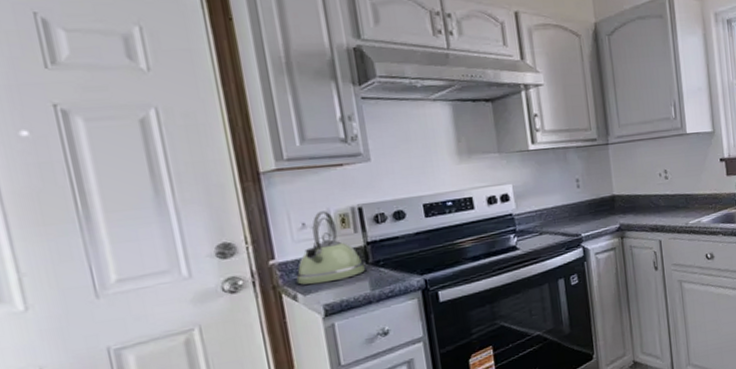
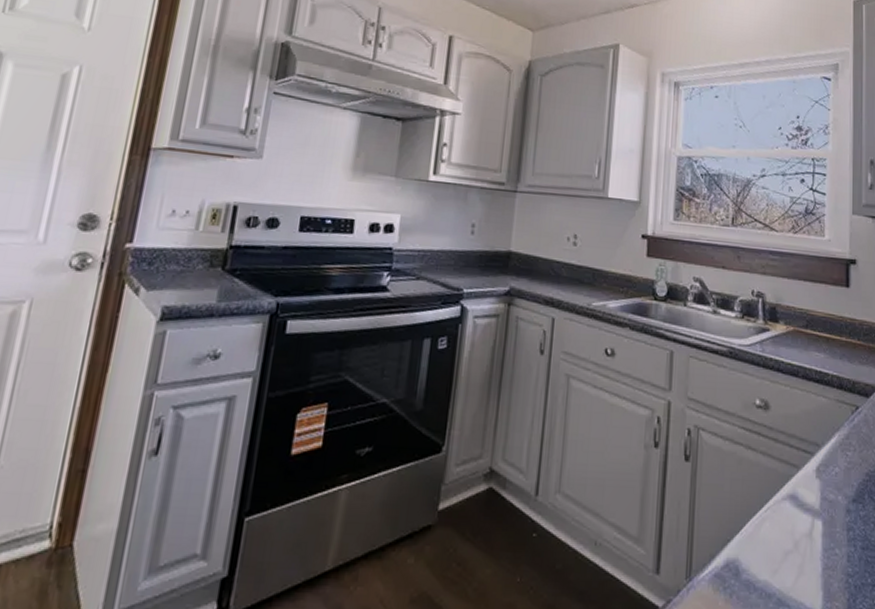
kettle: present [295,211,367,286] -> none [143,201,221,283]

